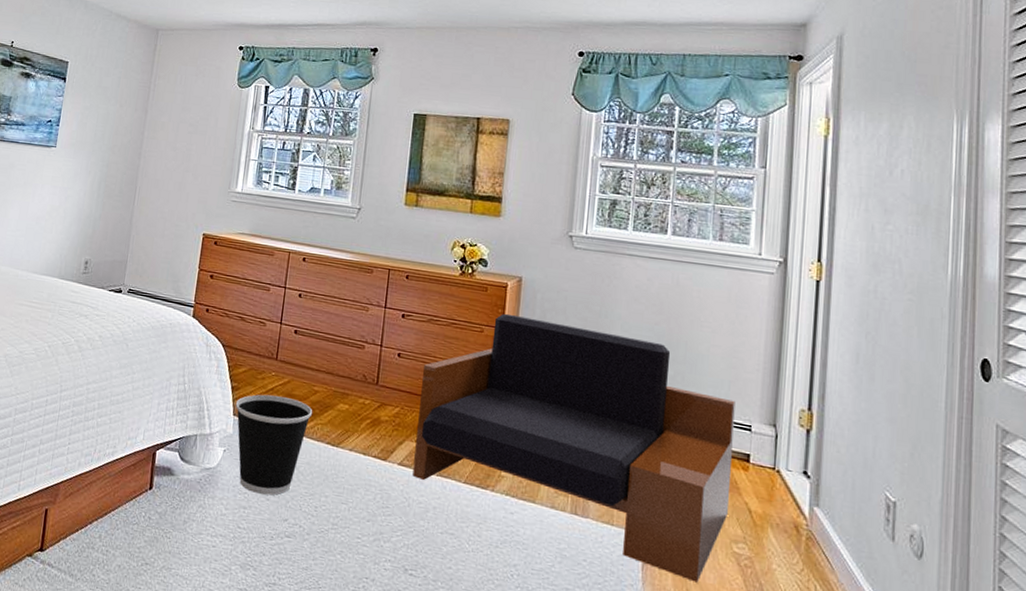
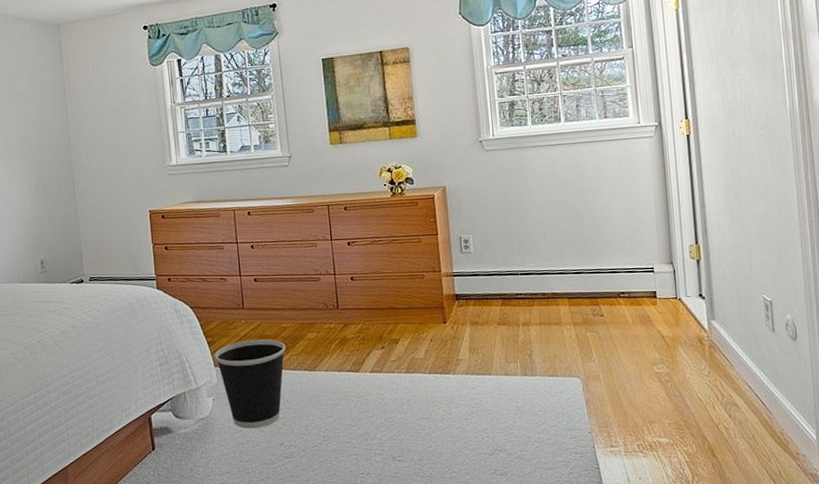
armchair: present [412,313,735,583] -> none [375,216,647,405]

